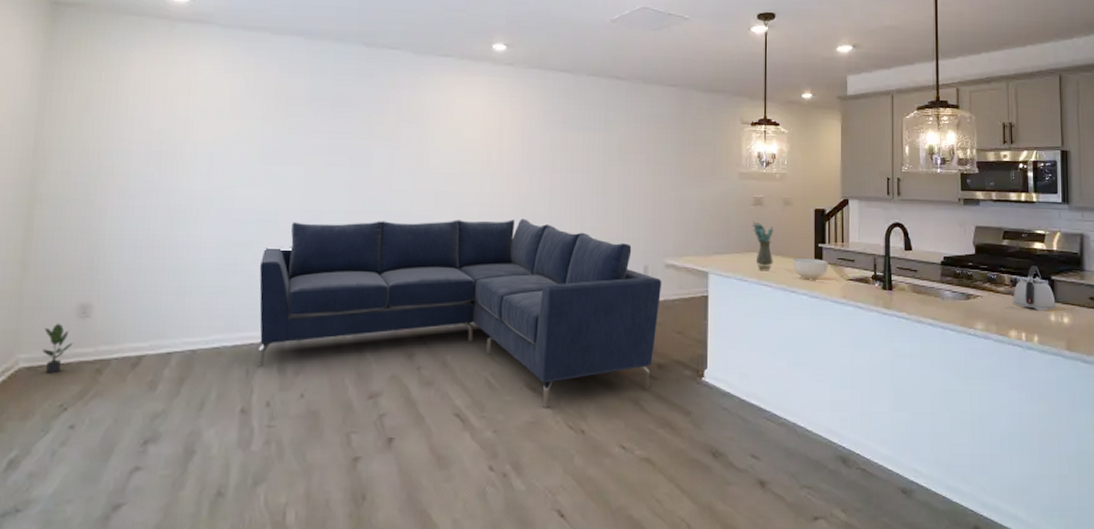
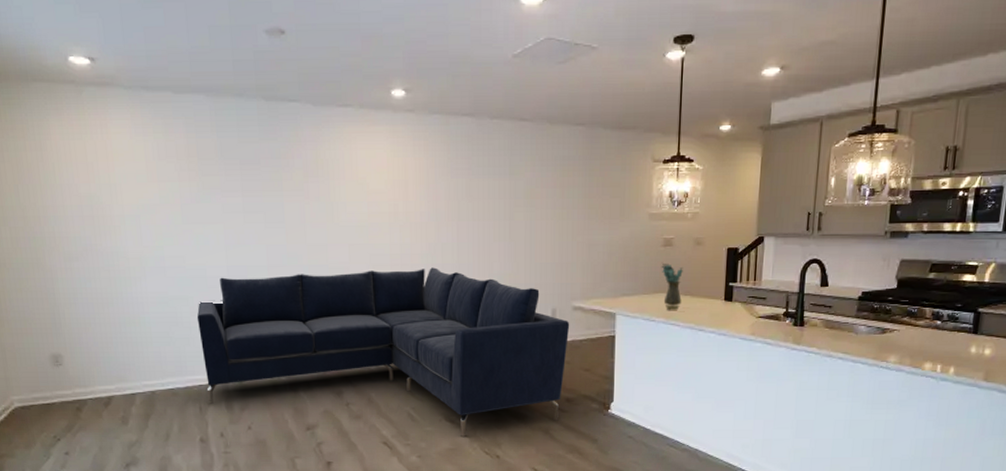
potted plant: present [42,323,73,374] -> none [27,370,53,412]
bowl: present [792,257,828,280] -> none [701,297,739,318]
kettle: present [1013,266,1056,310] -> none [932,298,979,343]

